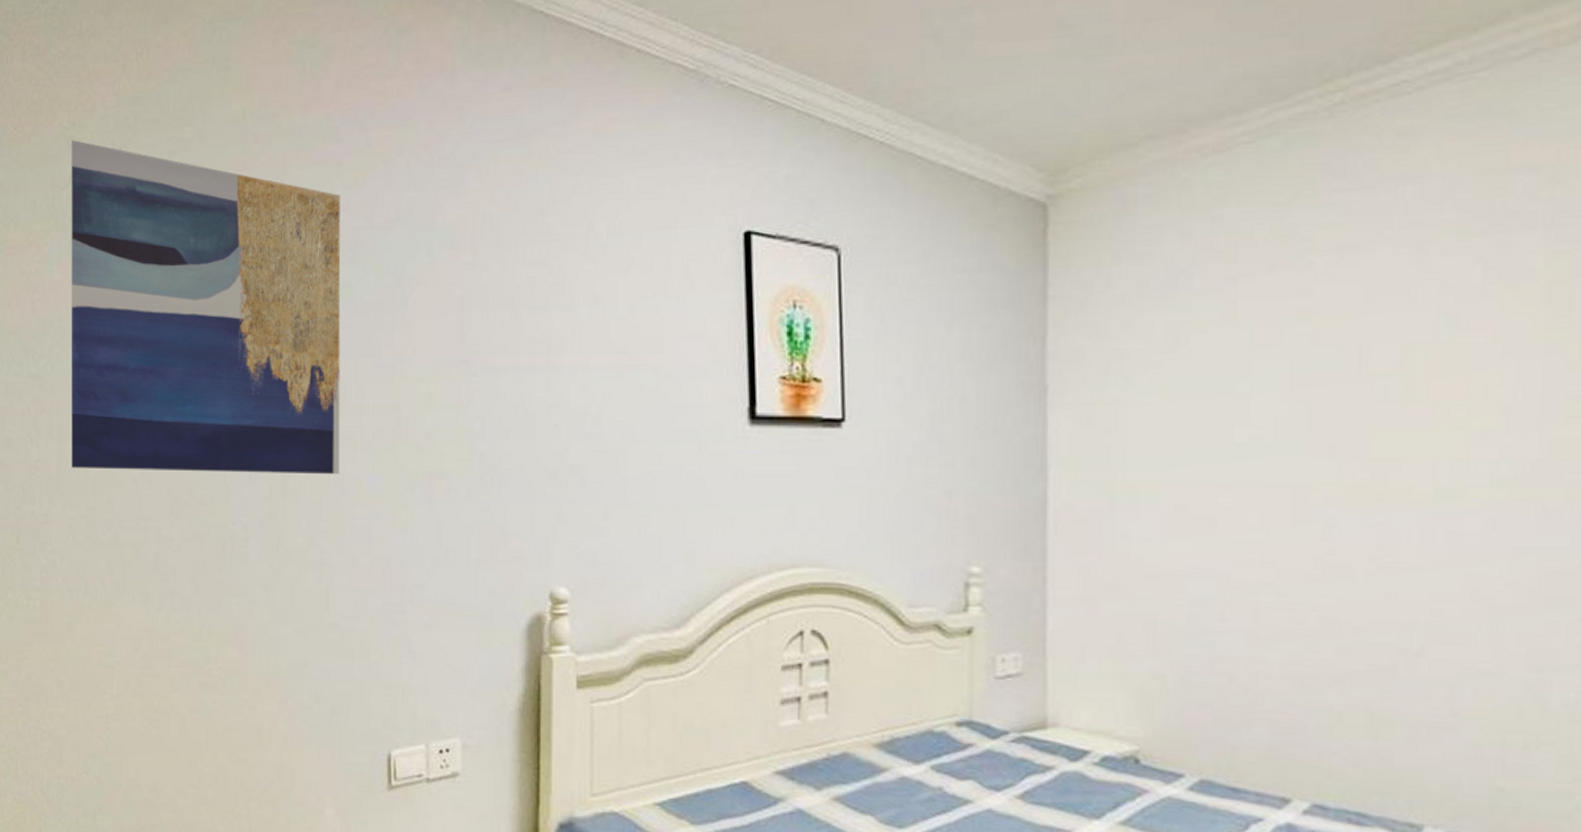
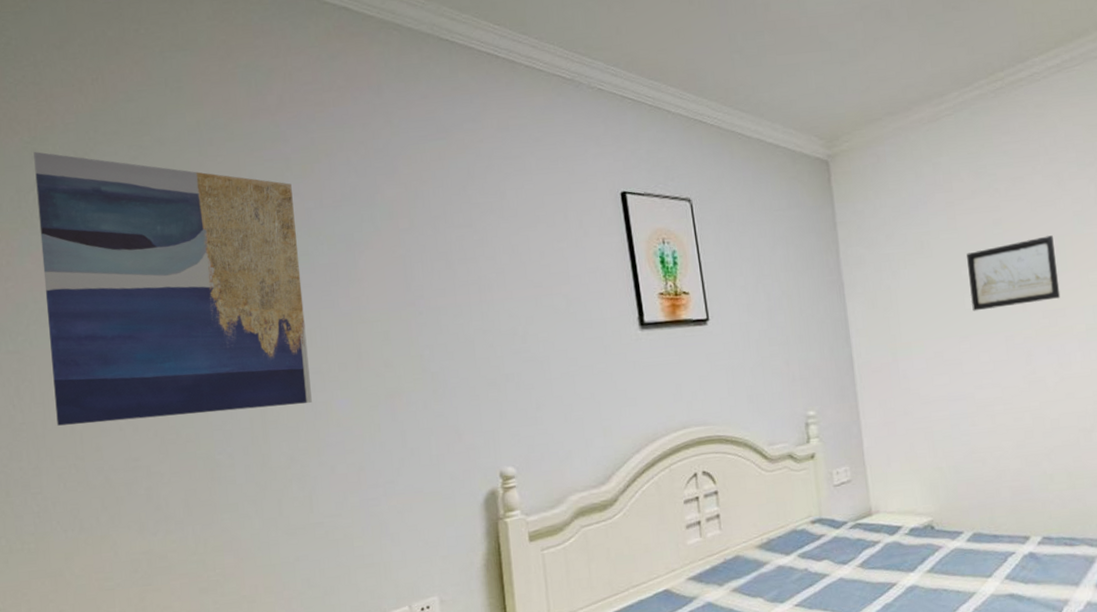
wall art: none [1245,342,1398,449] -> present [966,235,1061,311]

